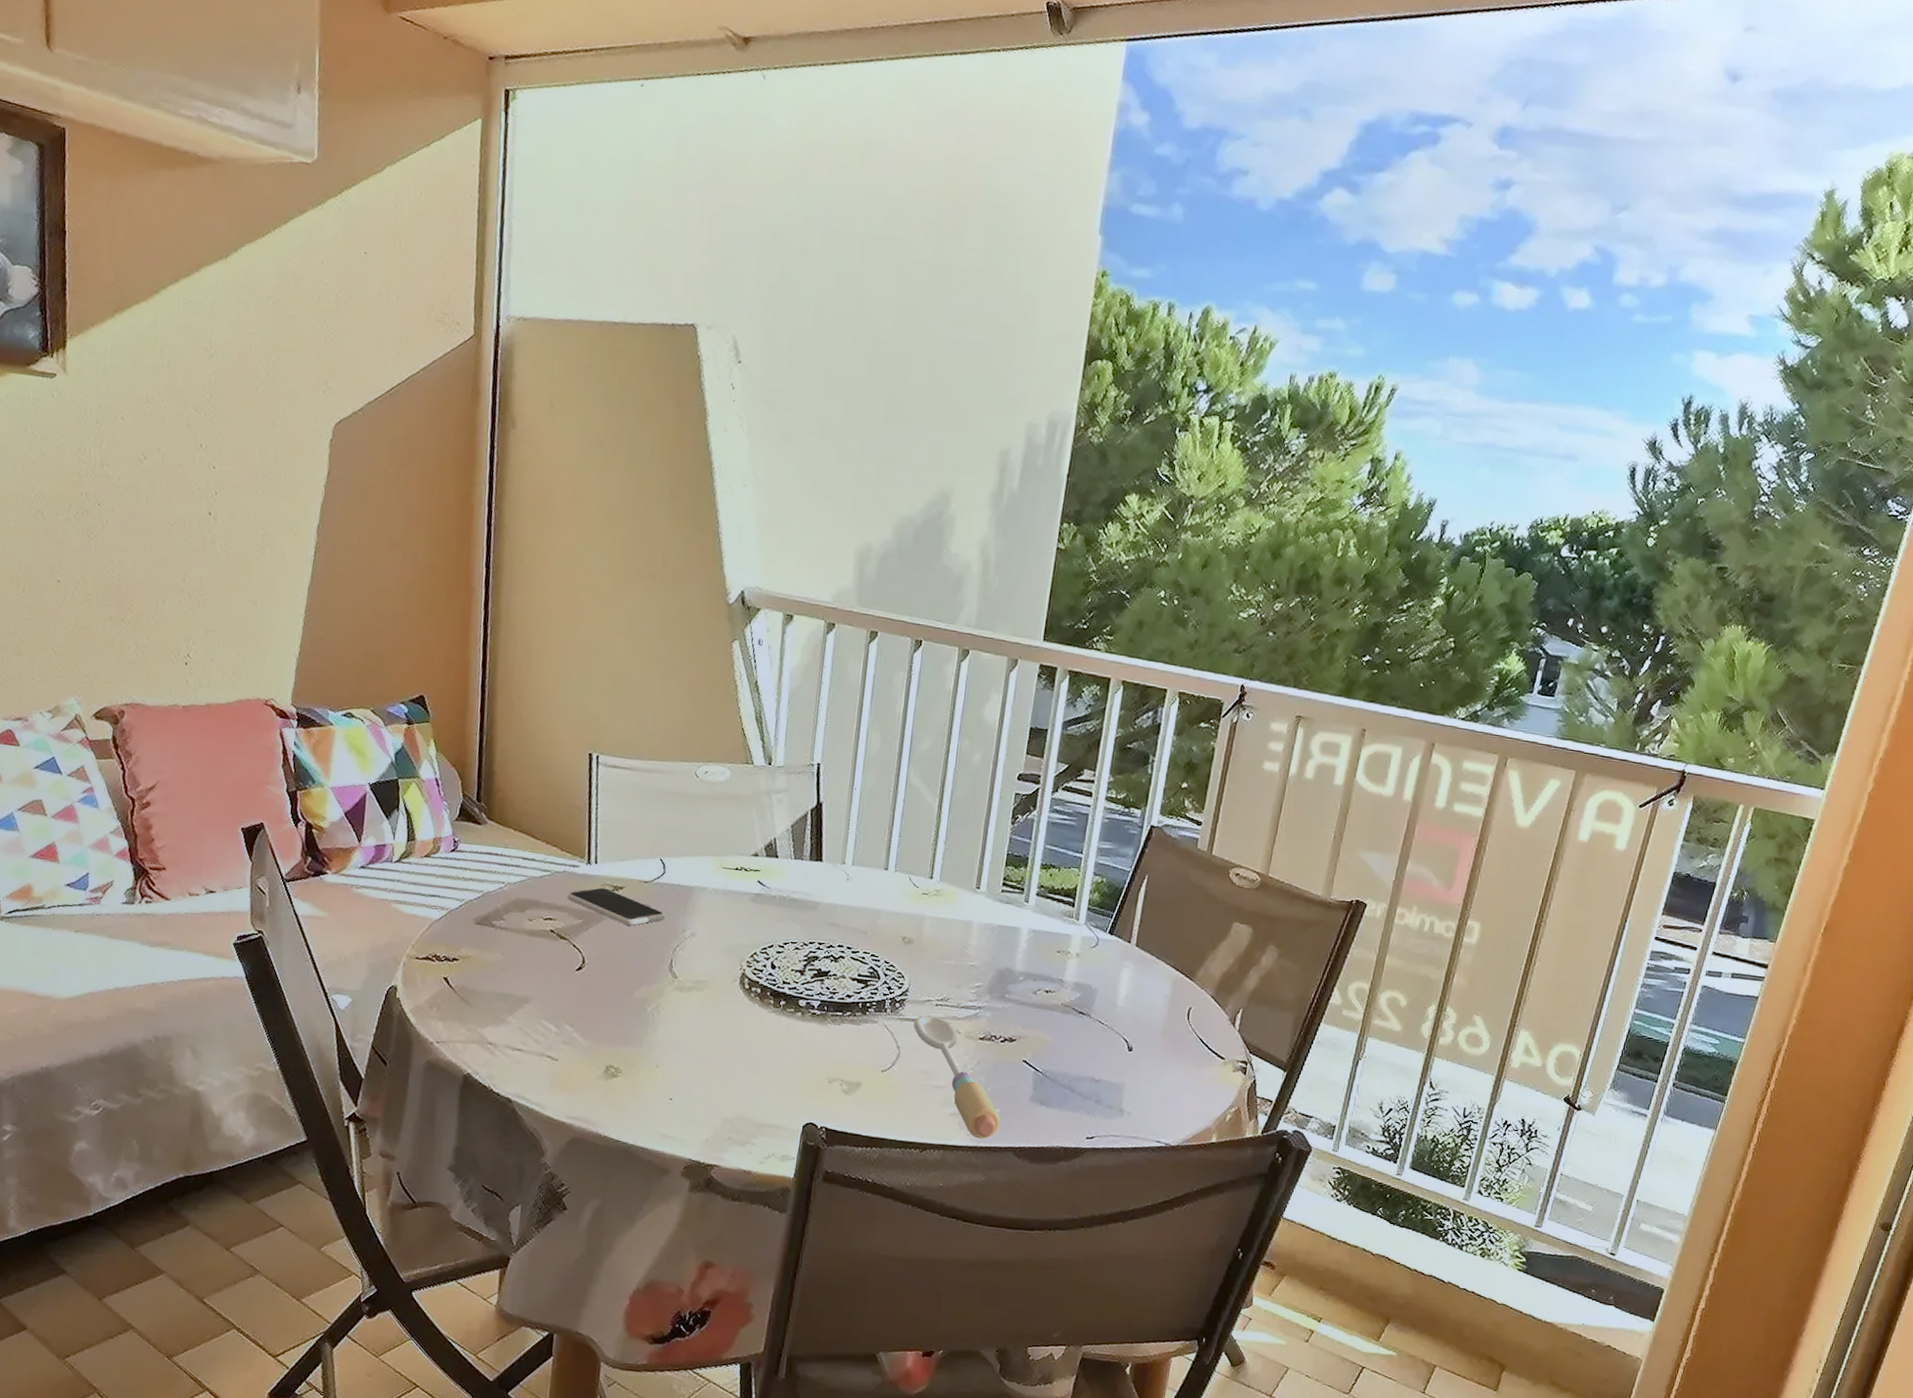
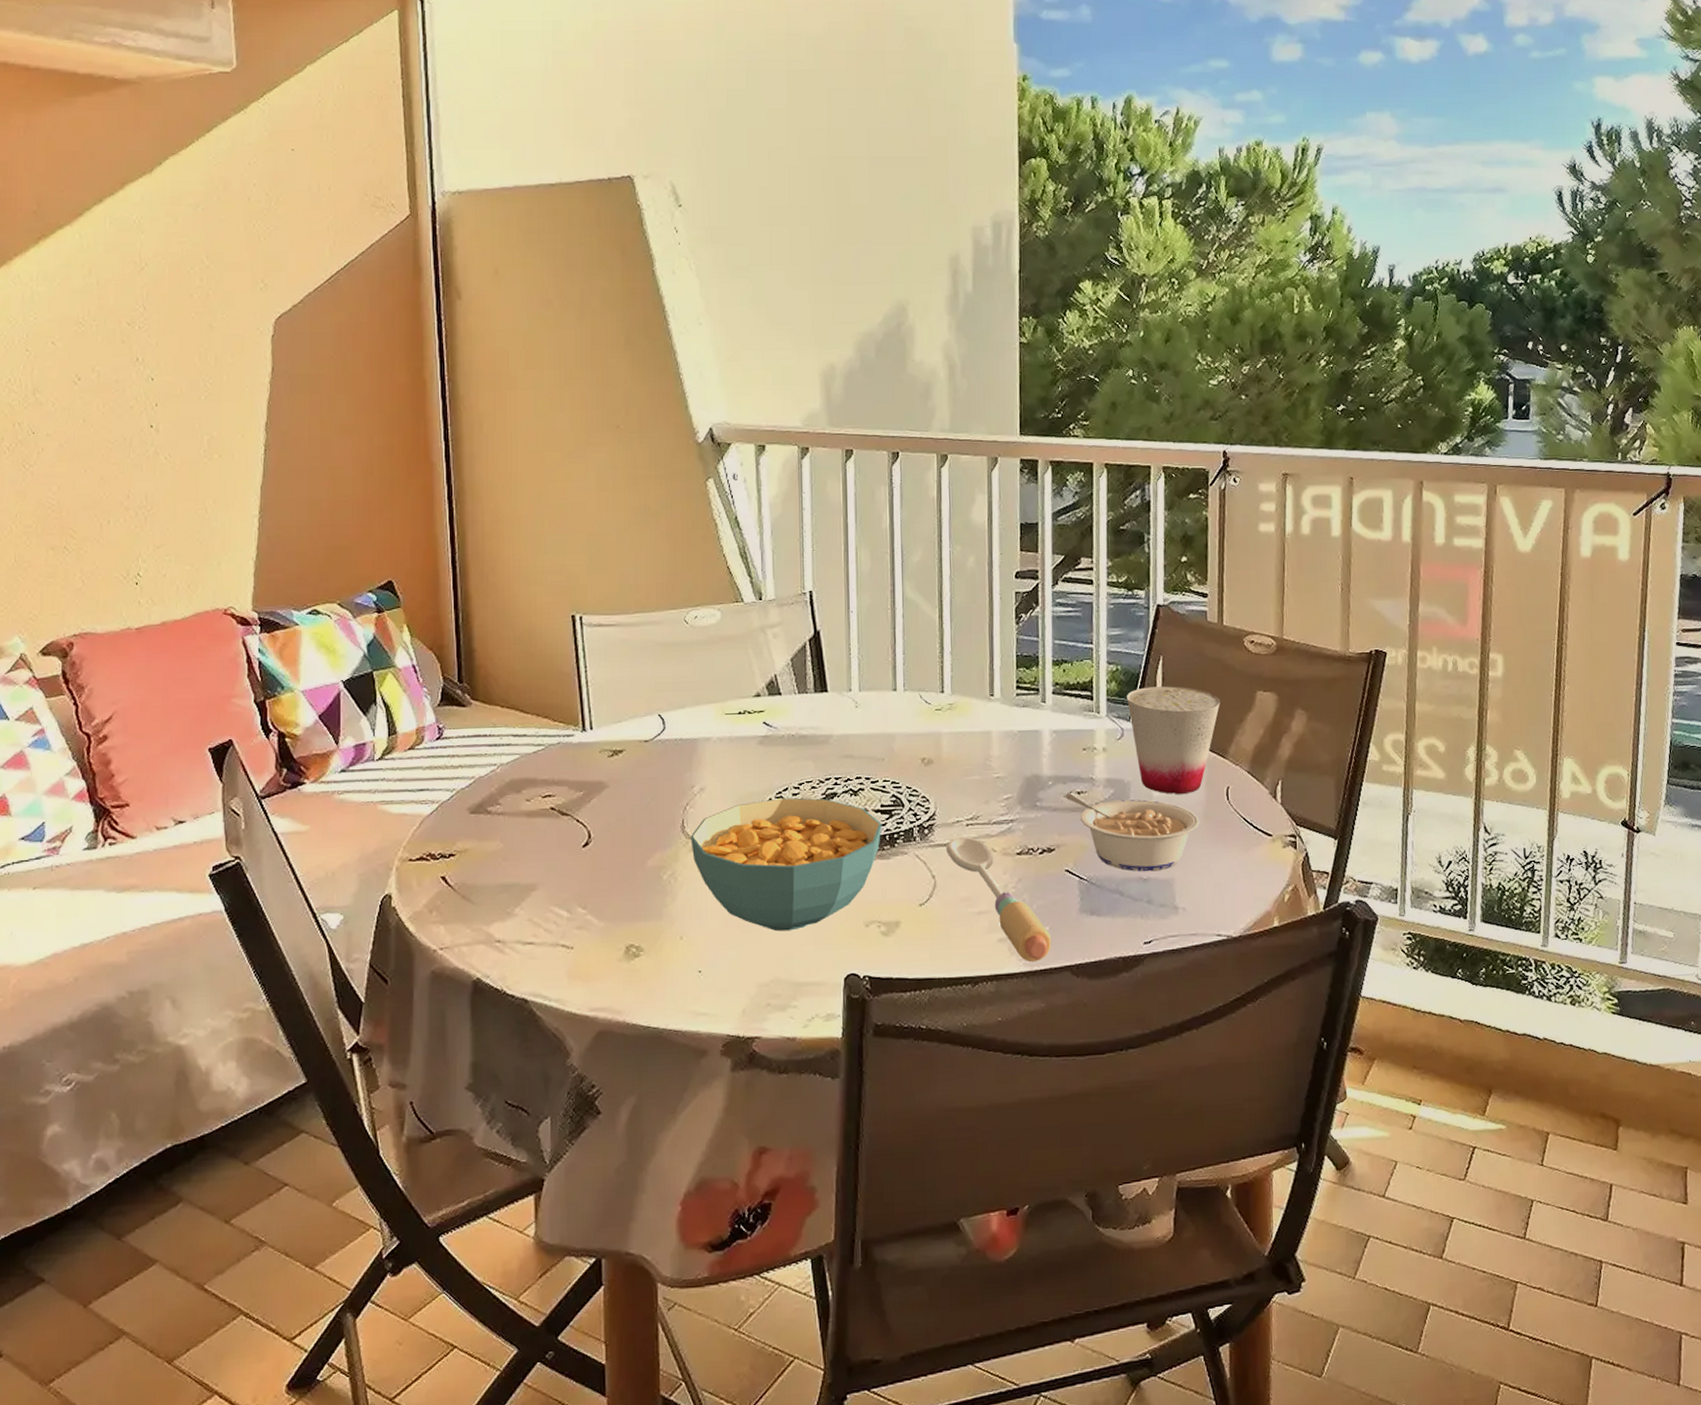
smartphone: present [567,887,666,926] -> none [564,754,671,790]
cereal bowl: none [676,953,857,1076] -> present [691,798,882,932]
legume: none [1034,990,1158,1075] -> present [1066,793,1200,872]
cup: none [1107,902,1197,1008] -> present [1127,686,1221,795]

